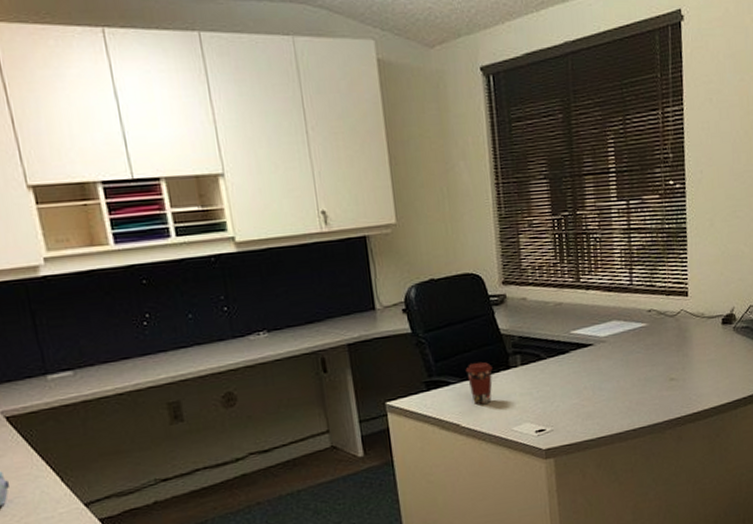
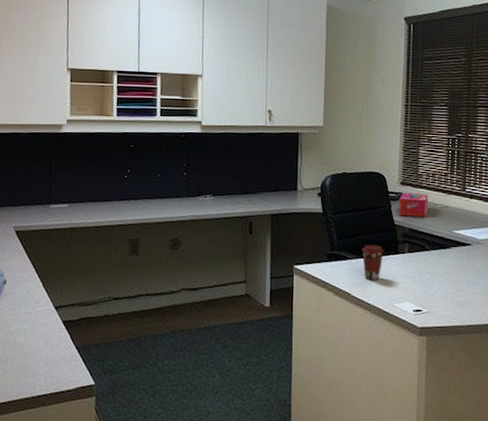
tissue box: none [503,291,539,323] -> present [399,193,429,217]

